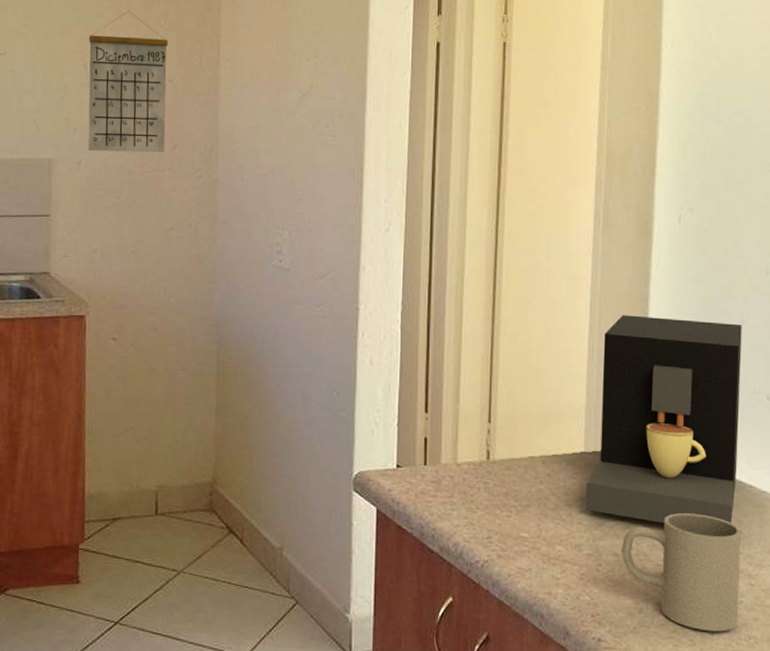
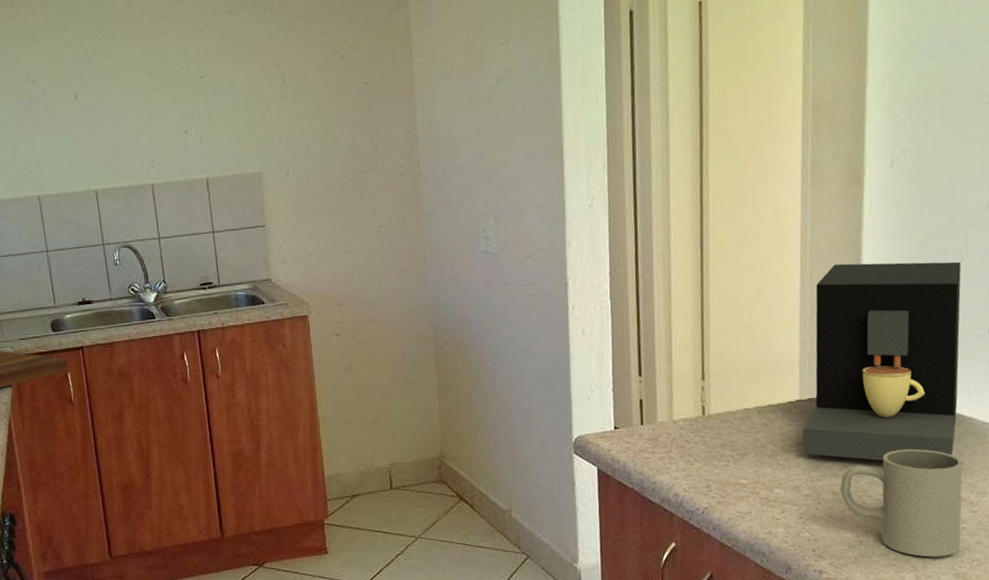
calendar: present [88,11,168,153] -> none [283,18,367,160]

